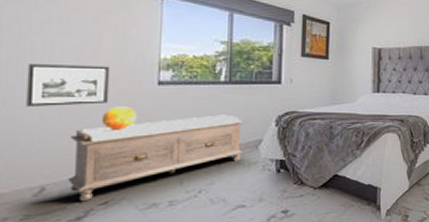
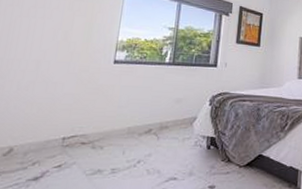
picture frame: present [26,64,110,106] -> none [8,41,77,78]
bench: present [67,114,245,202] -> none [31,92,183,164]
decorative sphere: present [101,106,137,130] -> none [65,80,94,101]

